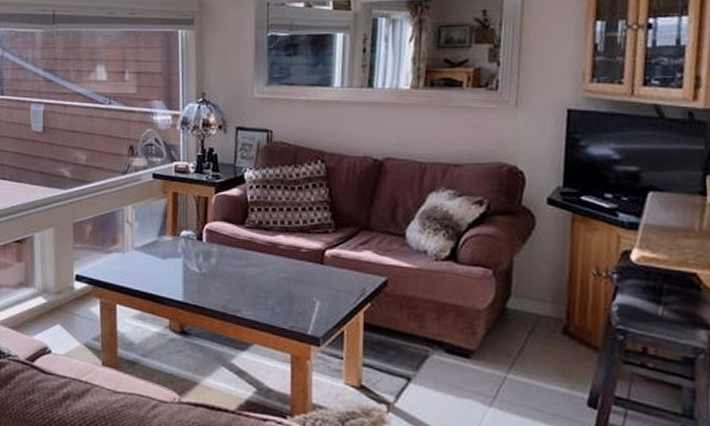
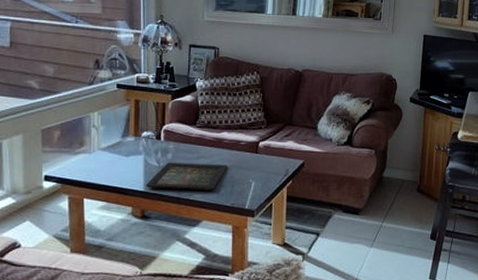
icon panel: none [184,268,284,307] -> present [145,162,227,191]

